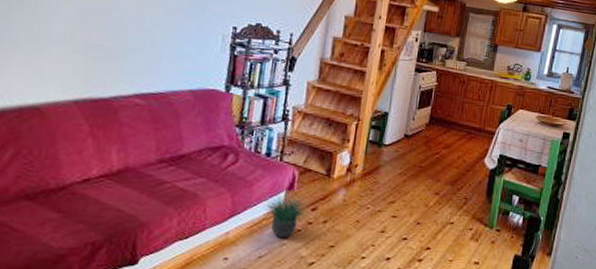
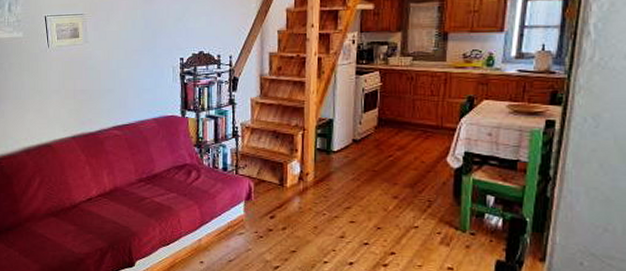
potted plant: present [264,186,308,239] -> none [228,196,267,245]

